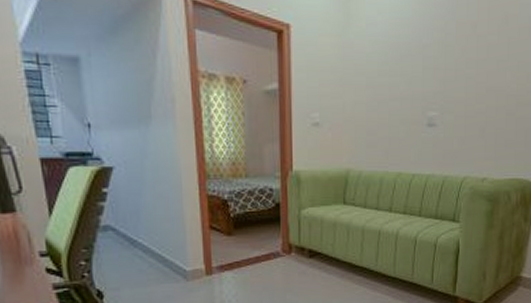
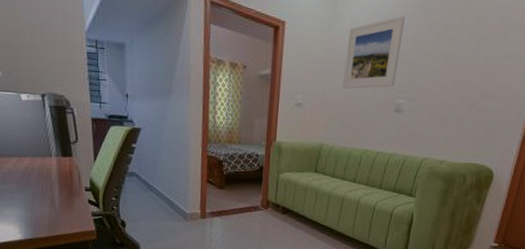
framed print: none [366,16,428,103] -> present [342,16,405,89]

